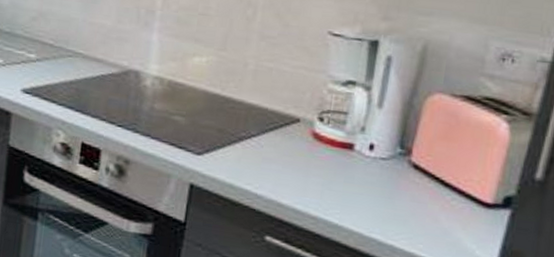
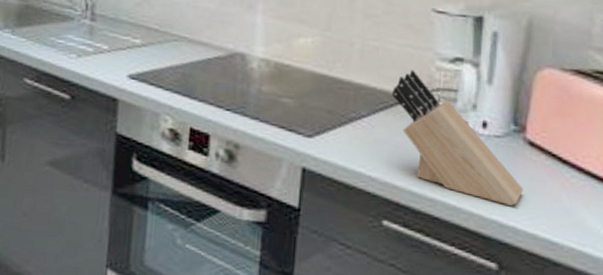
knife block: none [283,92,404,225] -> present [392,70,523,206]

